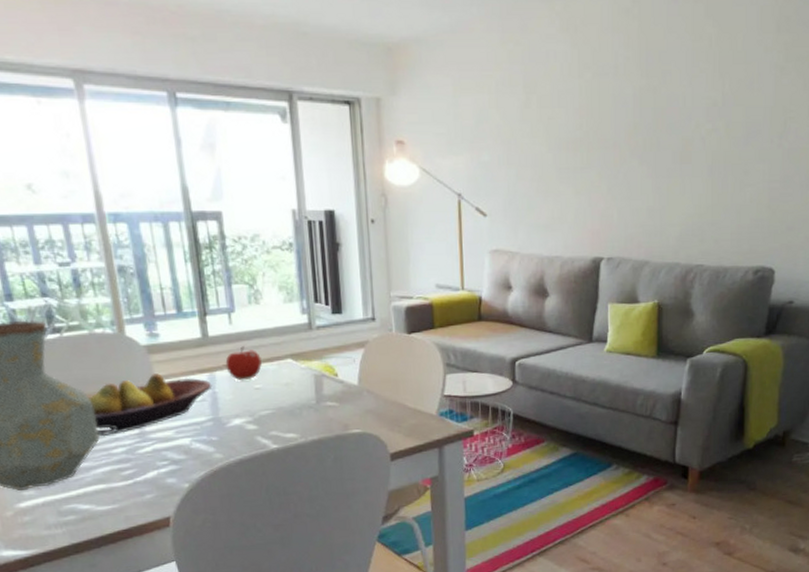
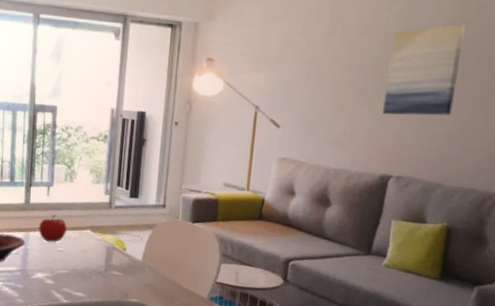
wall art: none [586,92,654,194] -> present [383,24,466,116]

